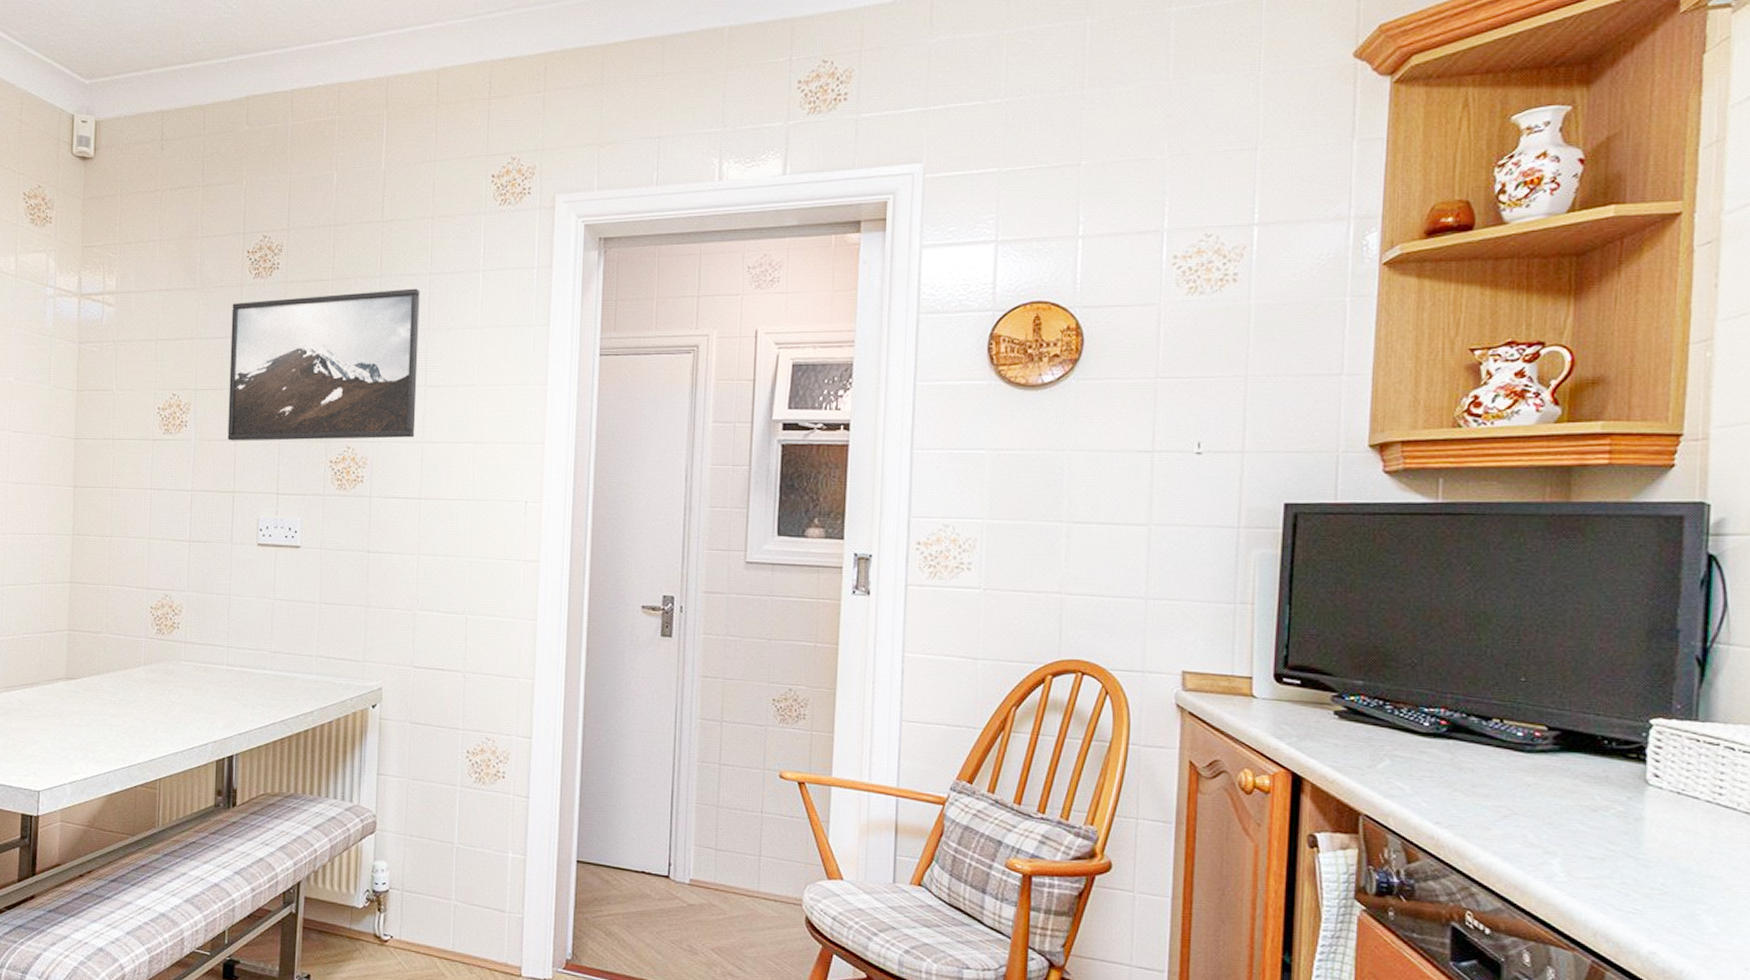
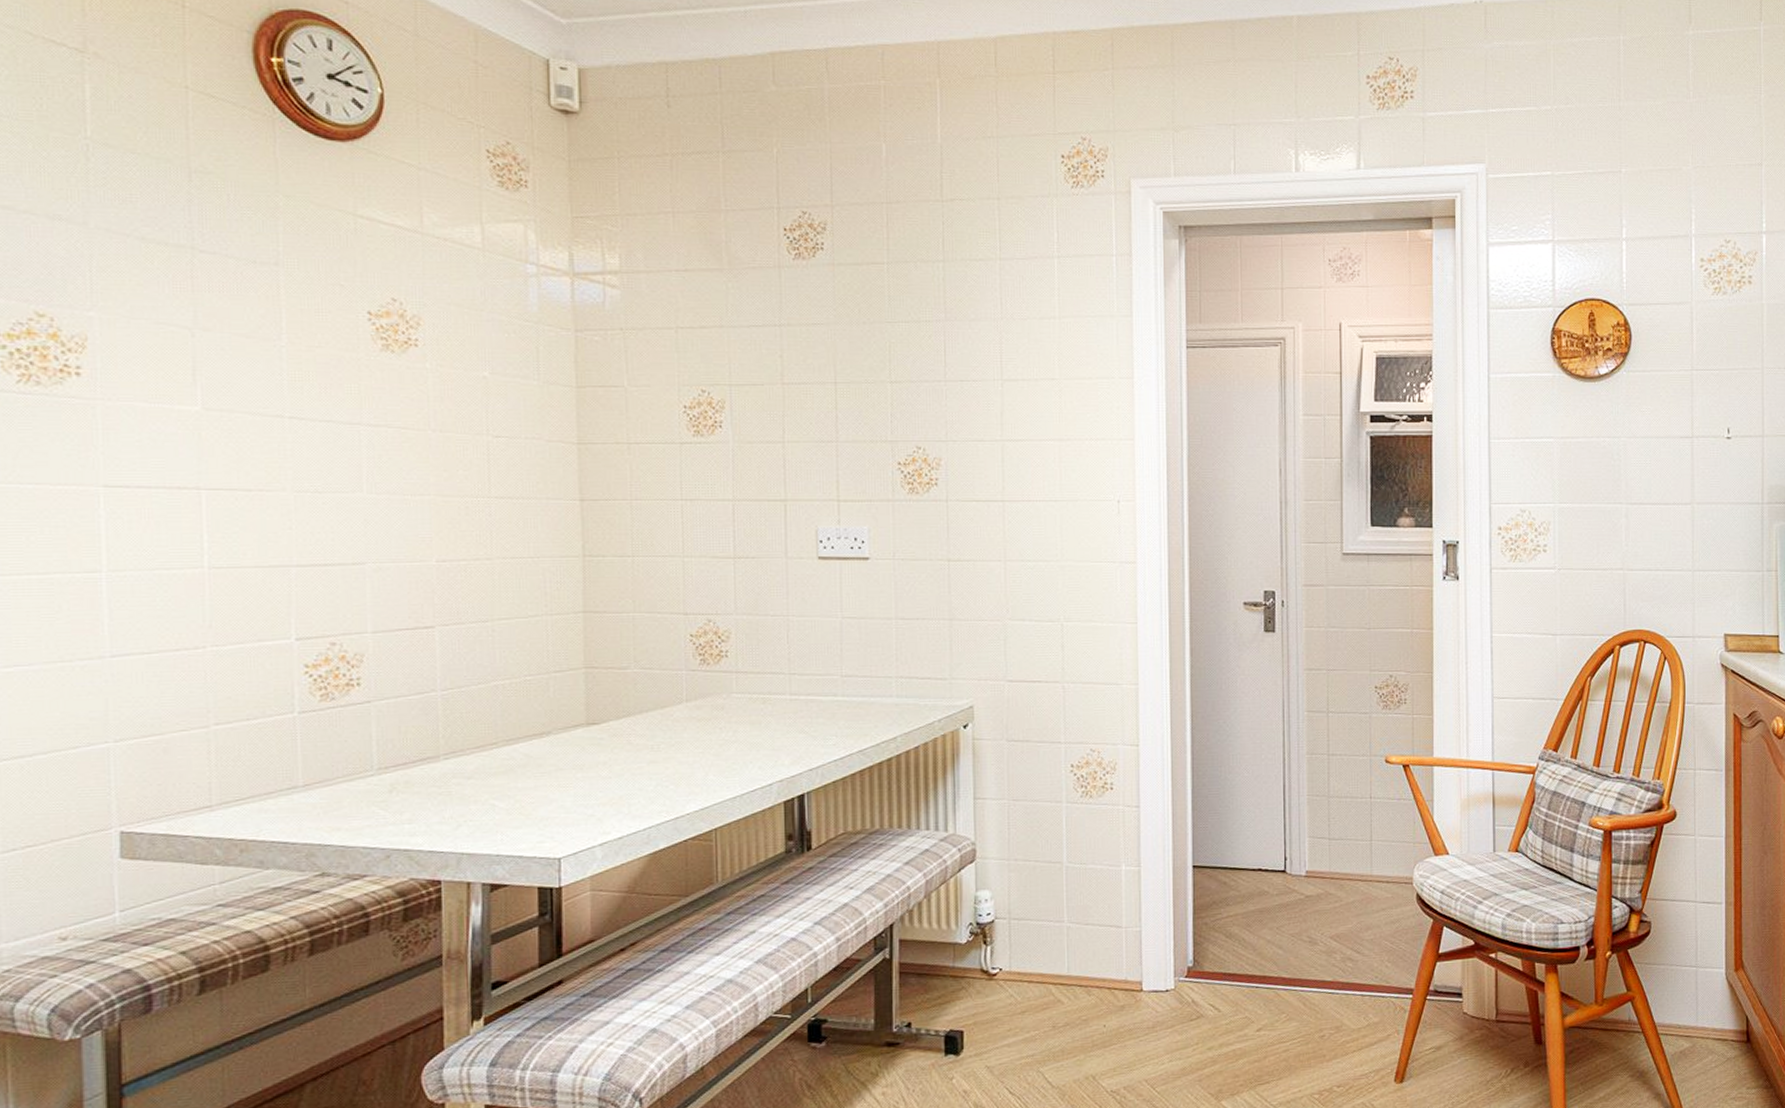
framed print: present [227,288,420,441] -> none [769,274,993,443]

